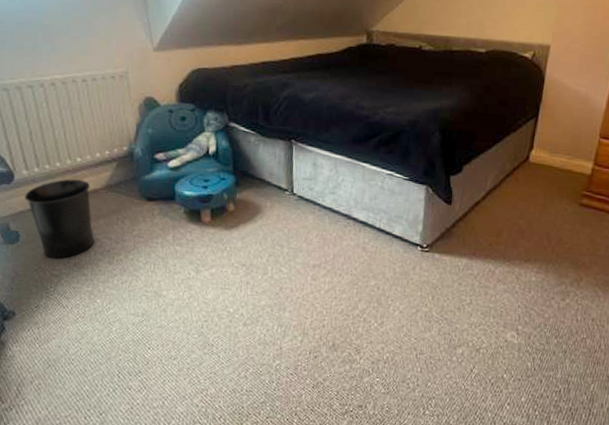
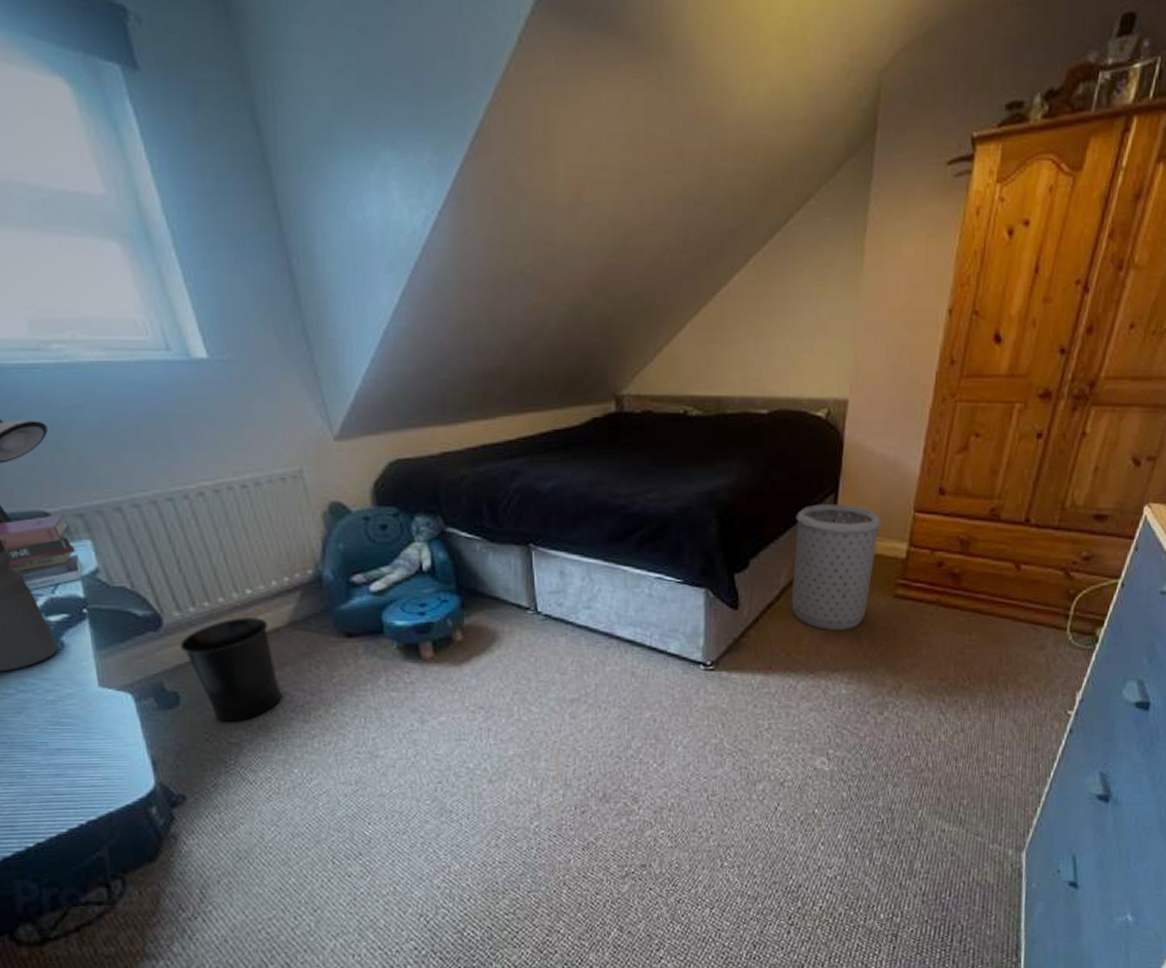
laundry basket: none [495,126,573,229] -> present [792,504,883,630]

